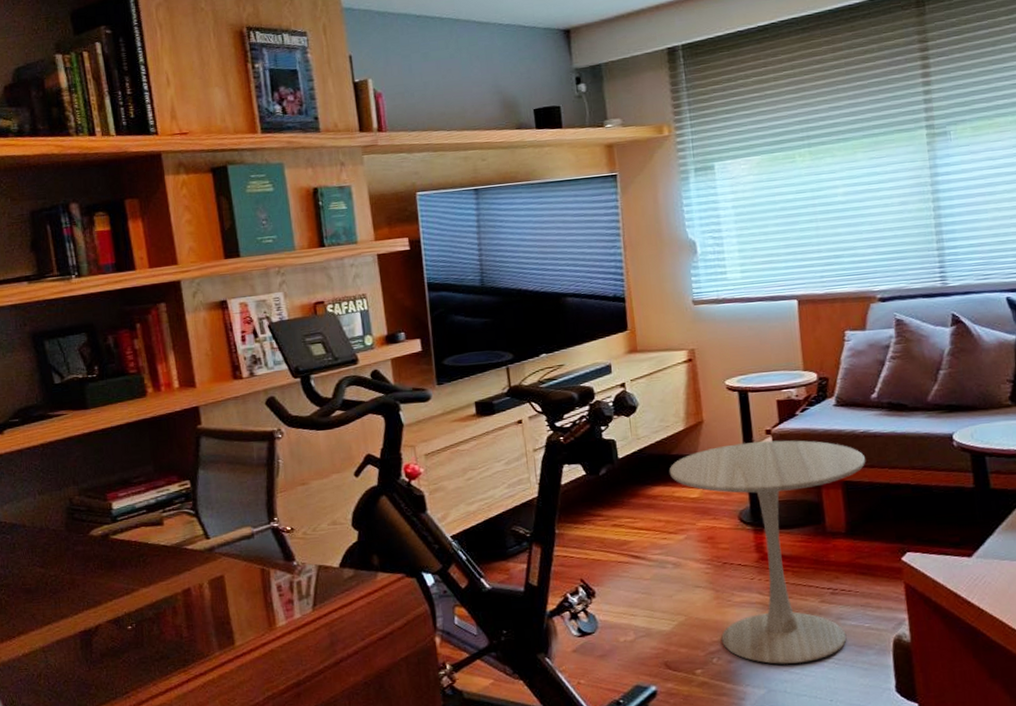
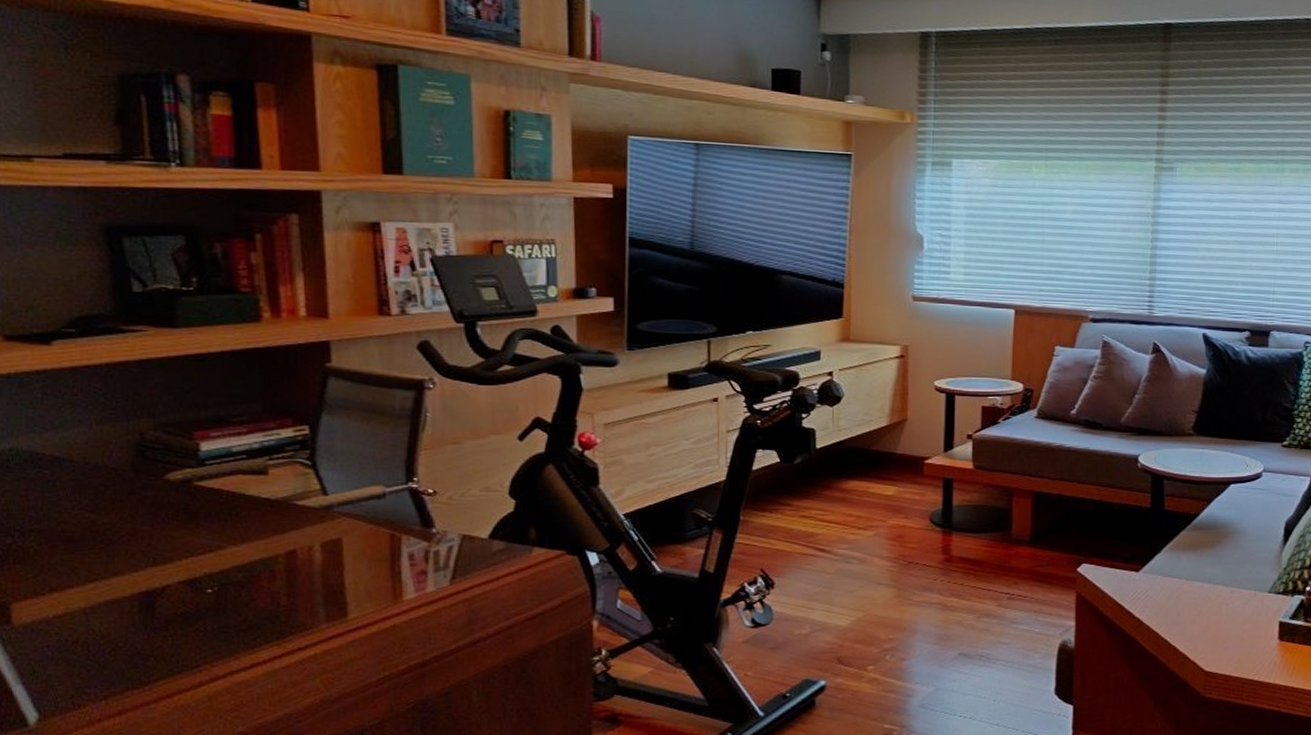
side table: present [669,440,866,664] -> none [866,445,1058,664]

